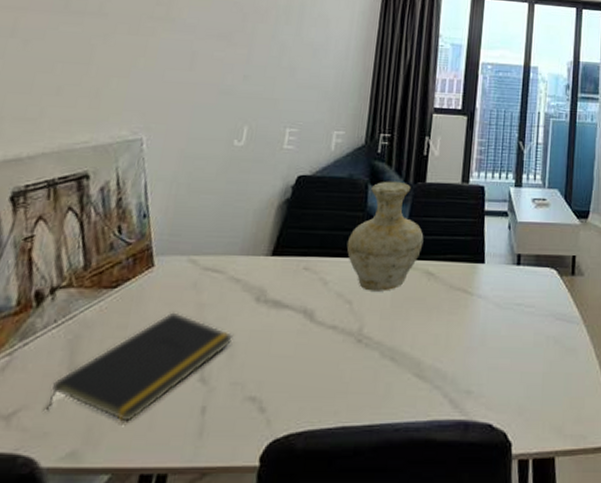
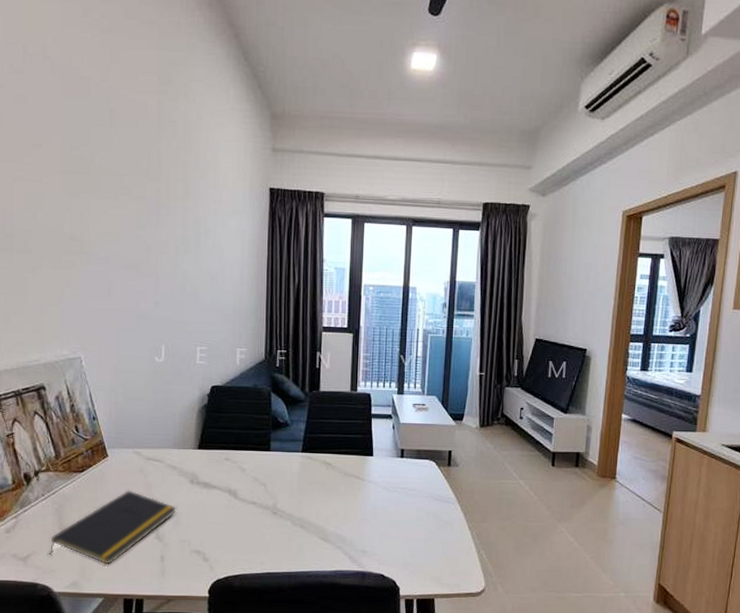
vase: present [346,181,424,292] -> none [257,390,321,477]

